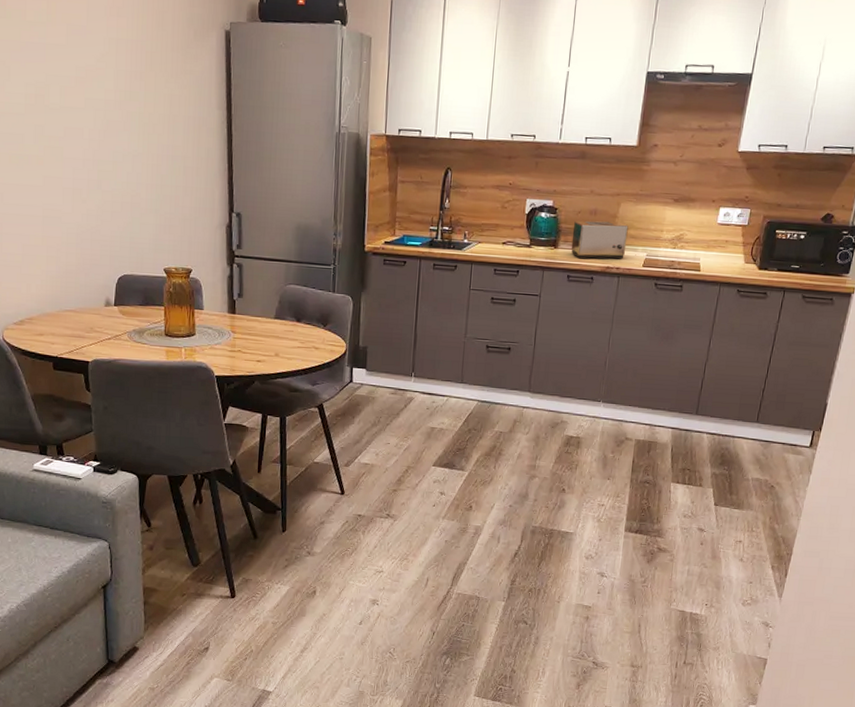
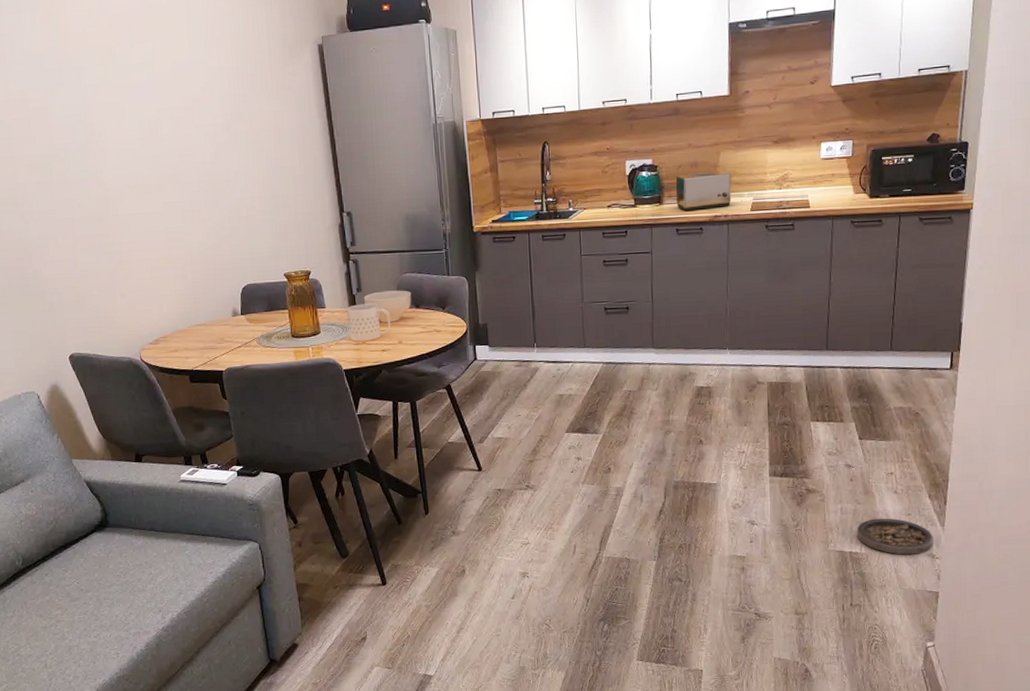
mug: none [224,310,270,350] -> present [347,303,391,342]
bowl: none [244,299,294,333] -> present [363,290,412,322]
pet bowl: none [699,583,770,621] -> present [856,518,933,555]

